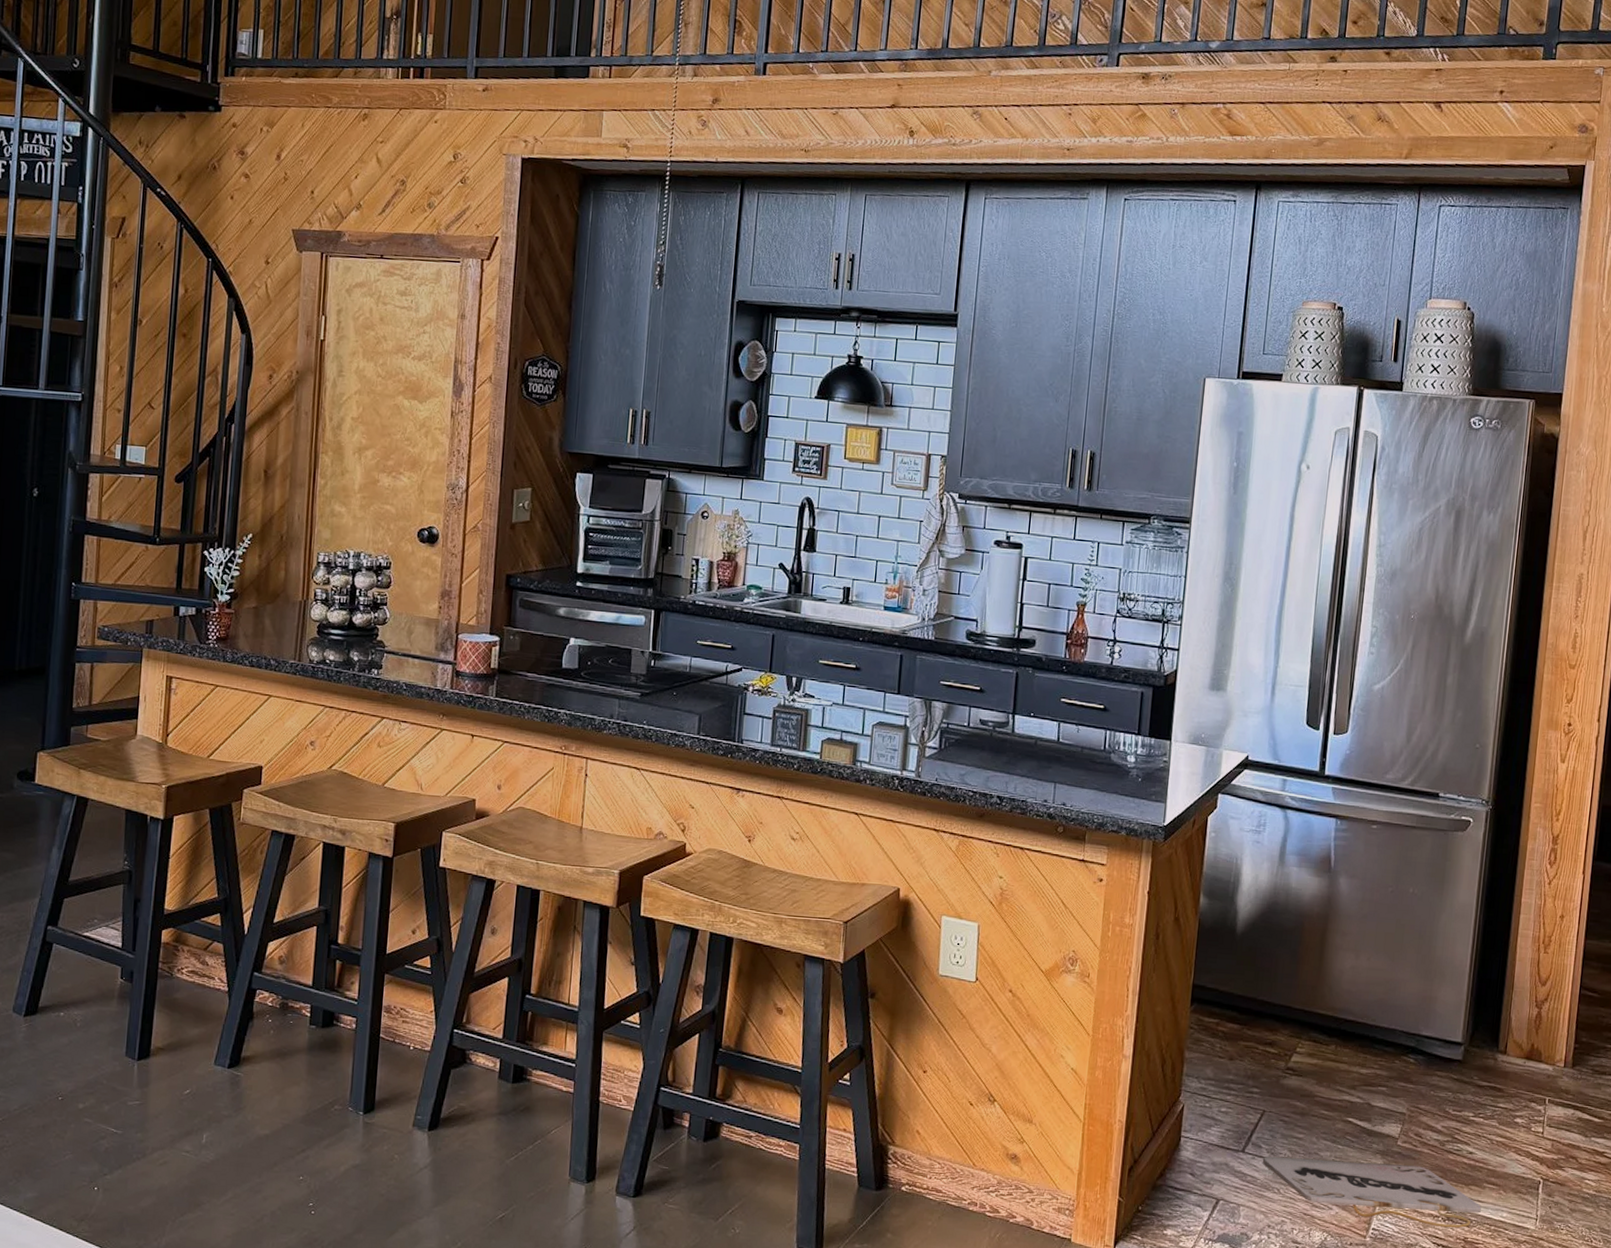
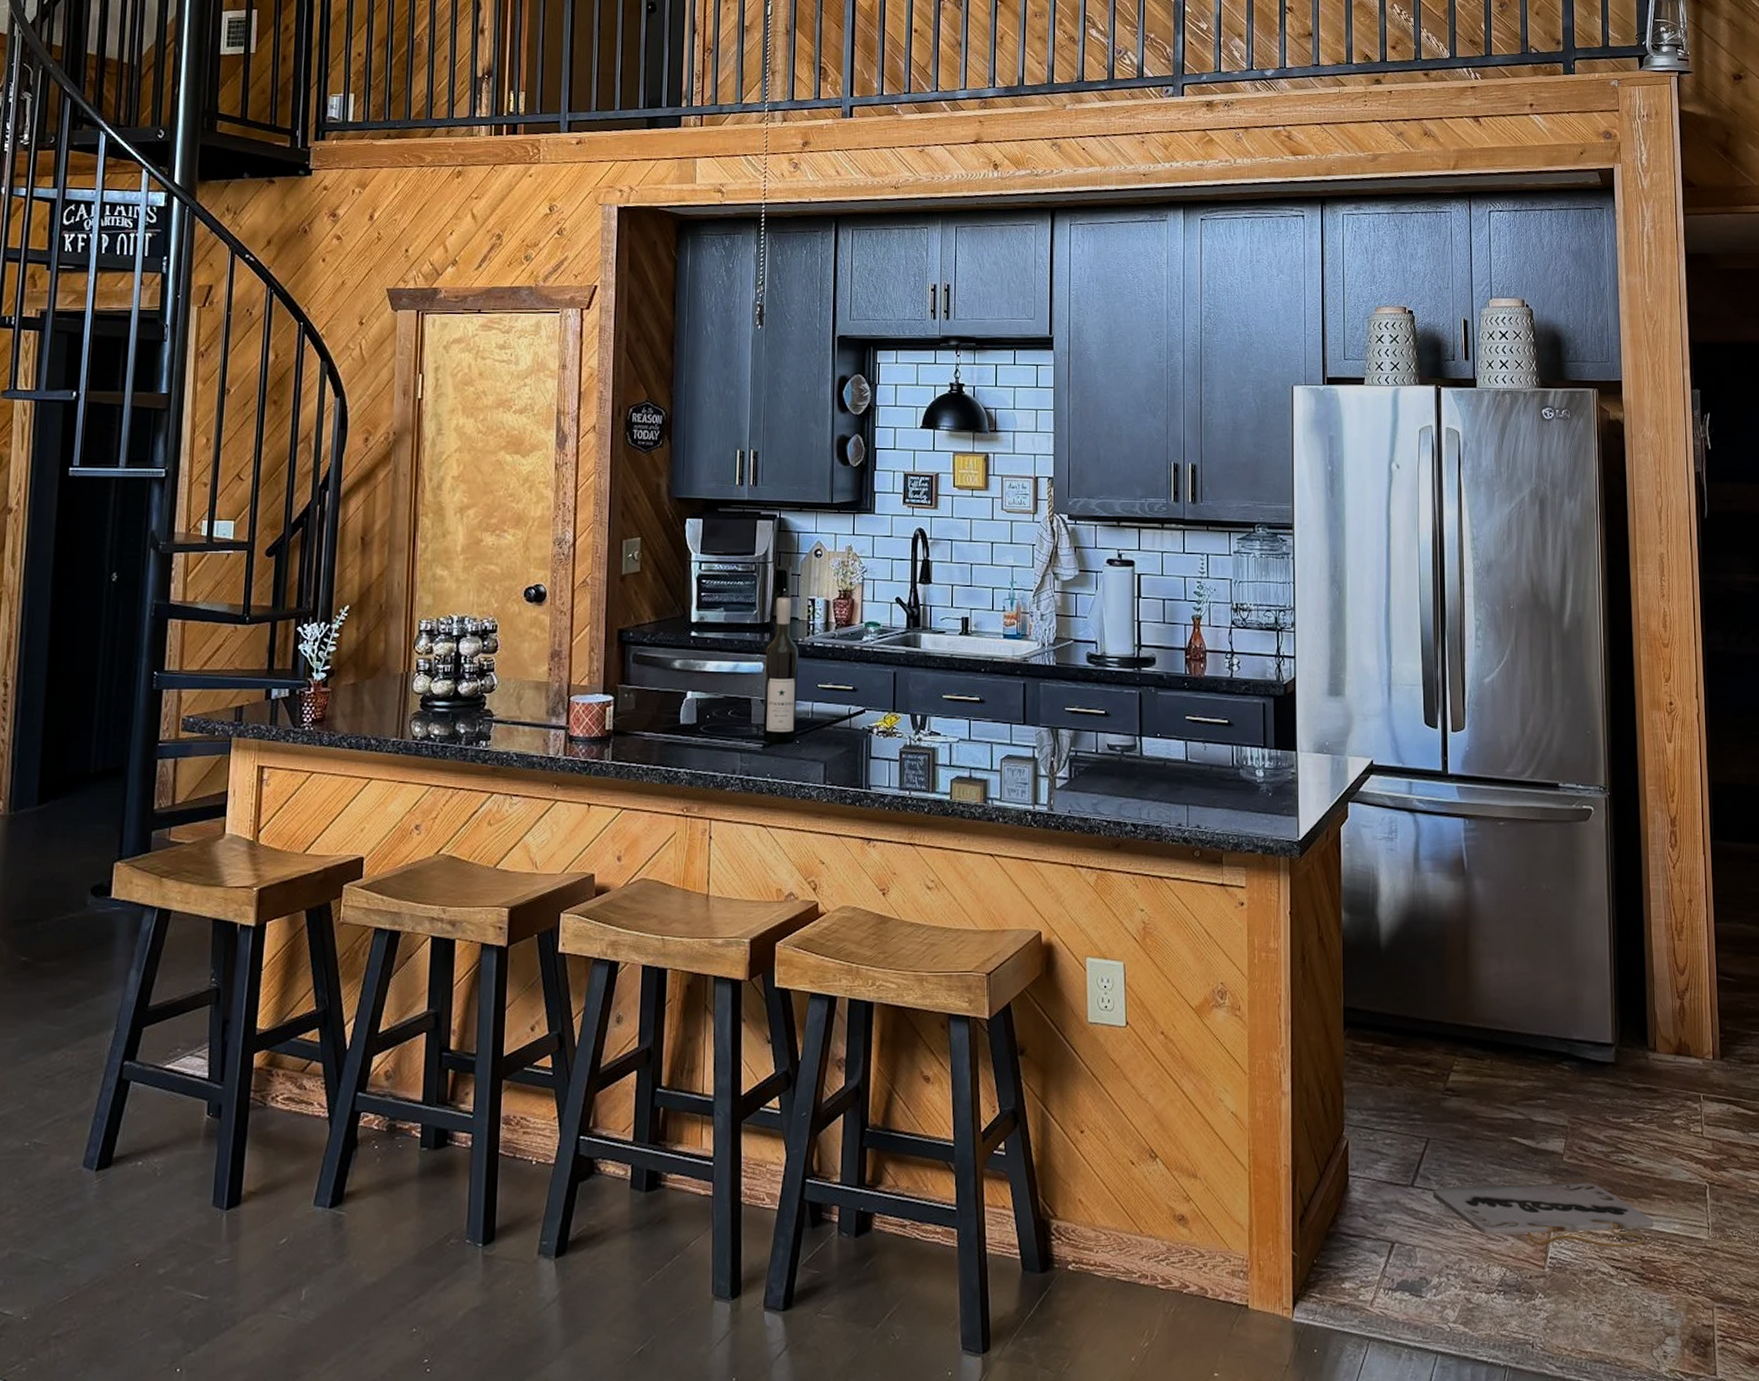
bottle: none [640,555,680,695] -> present [762,598,798,744]

